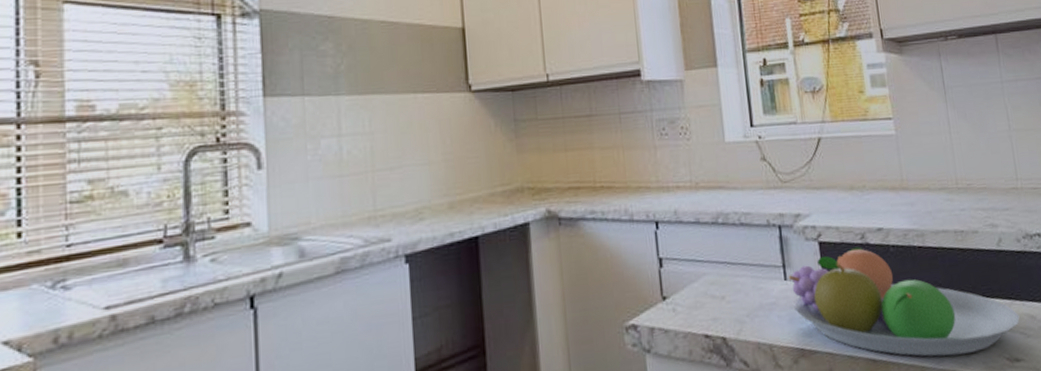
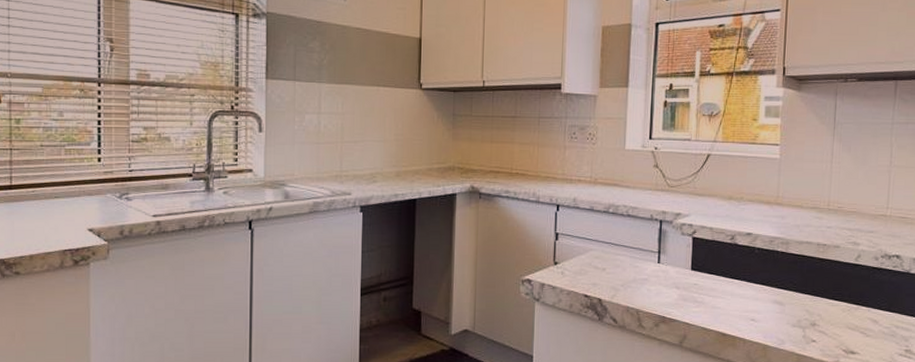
fruit bowl: present [788,246,1020,357] -> none [661,245,863,341]

